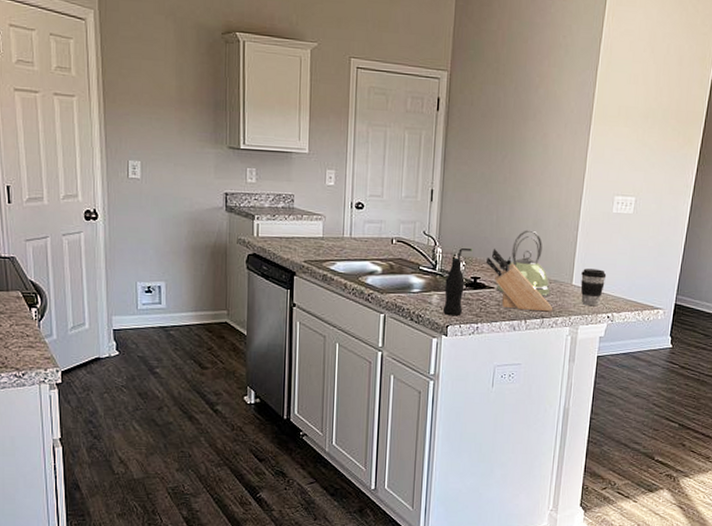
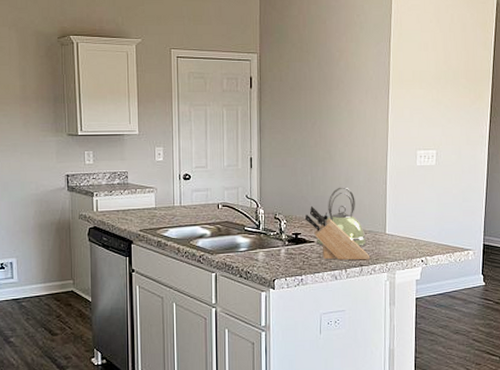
bottle: present [442,248,473,317] -> none [268,208,292,271]
coffee cup: present [580,268,607,307] -> none [393,218,417,252]

